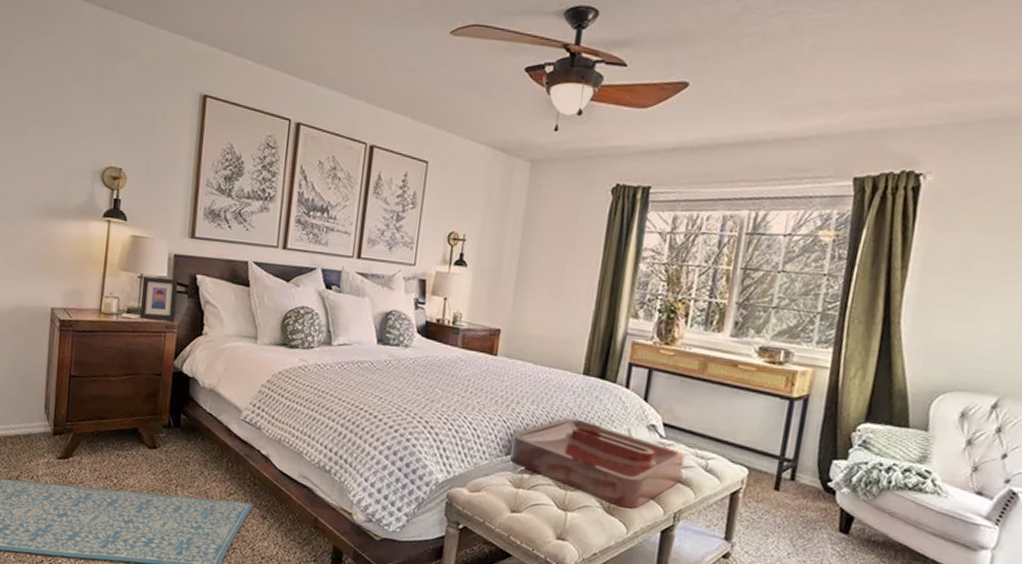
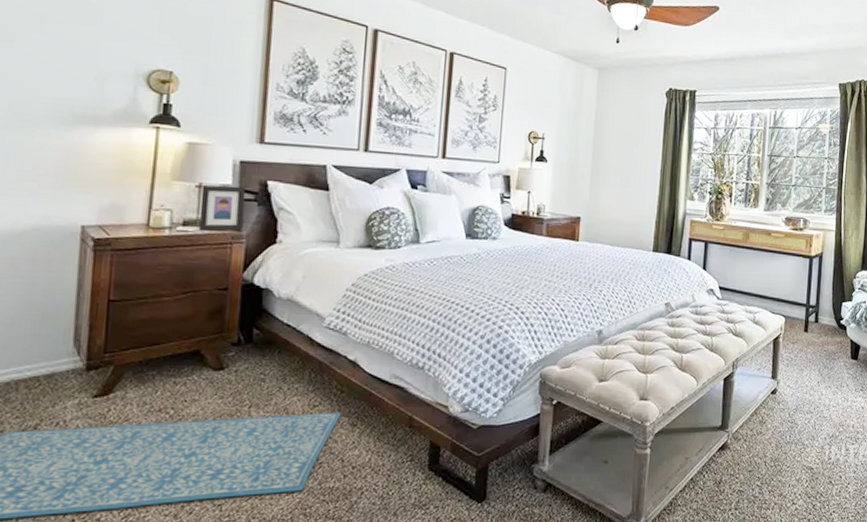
decorative tray: present [510,418,685,509] -> none [595,291,737,363]

